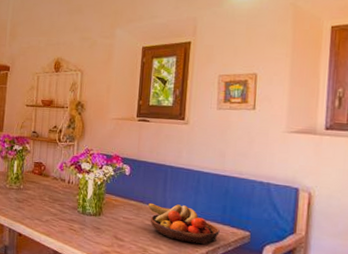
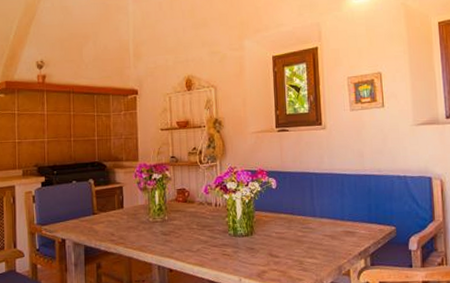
fruit bowl: present [147,203,220,245] -> none [297,210,368,247]

